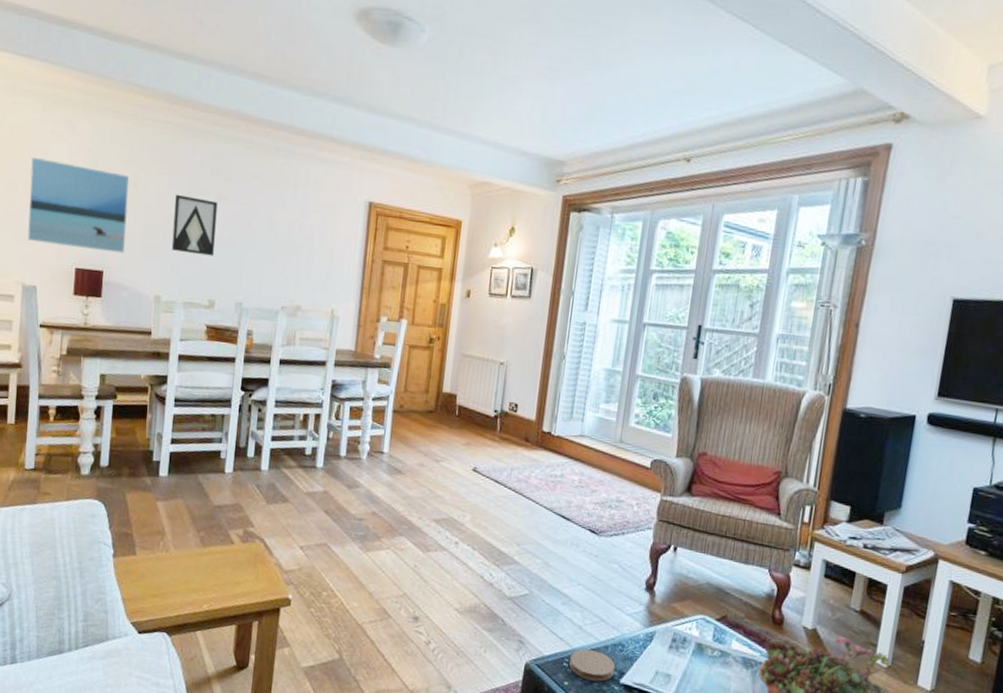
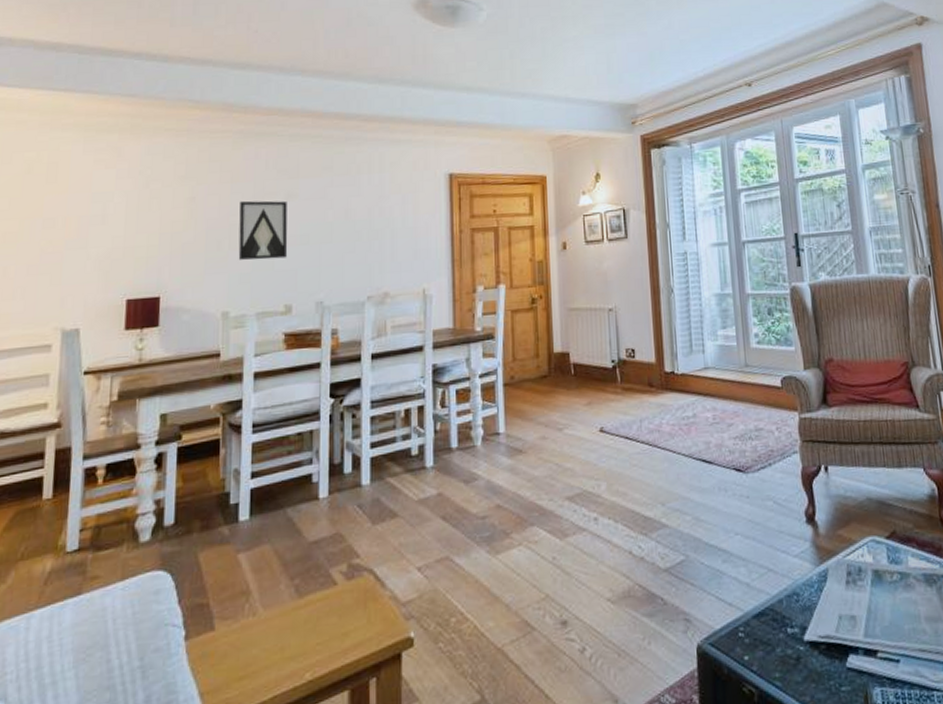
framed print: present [27,156,130,254] -> none [67,189,187,281]
coaster: present [569,649,615,682] -> none [744,608,795,647]

